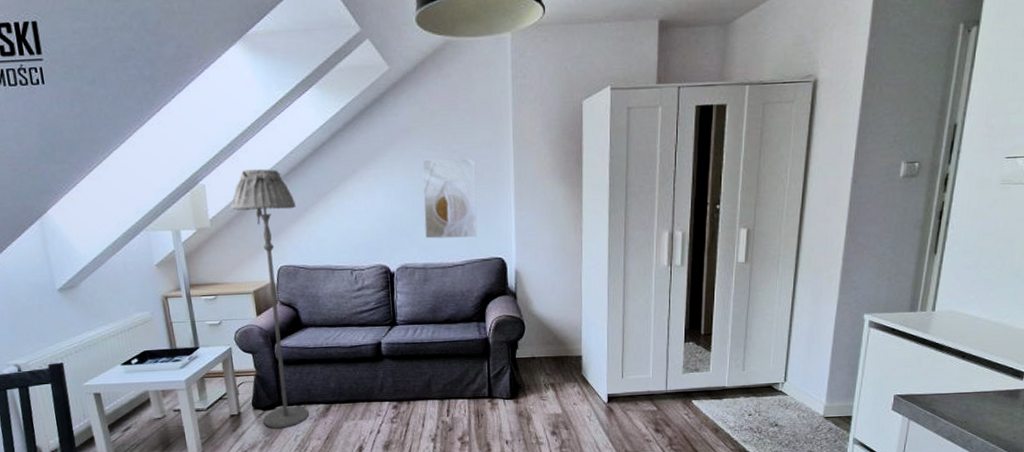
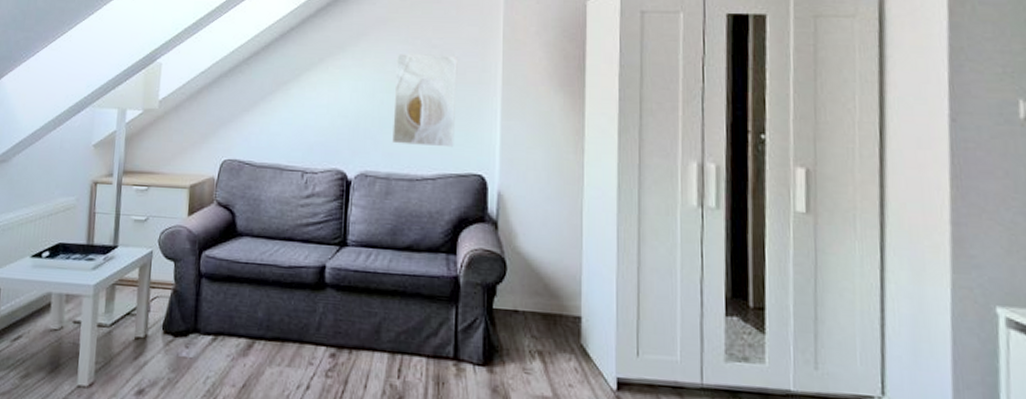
floor lamp: present [230,169,309,429] -> none [170,51,252,365]

